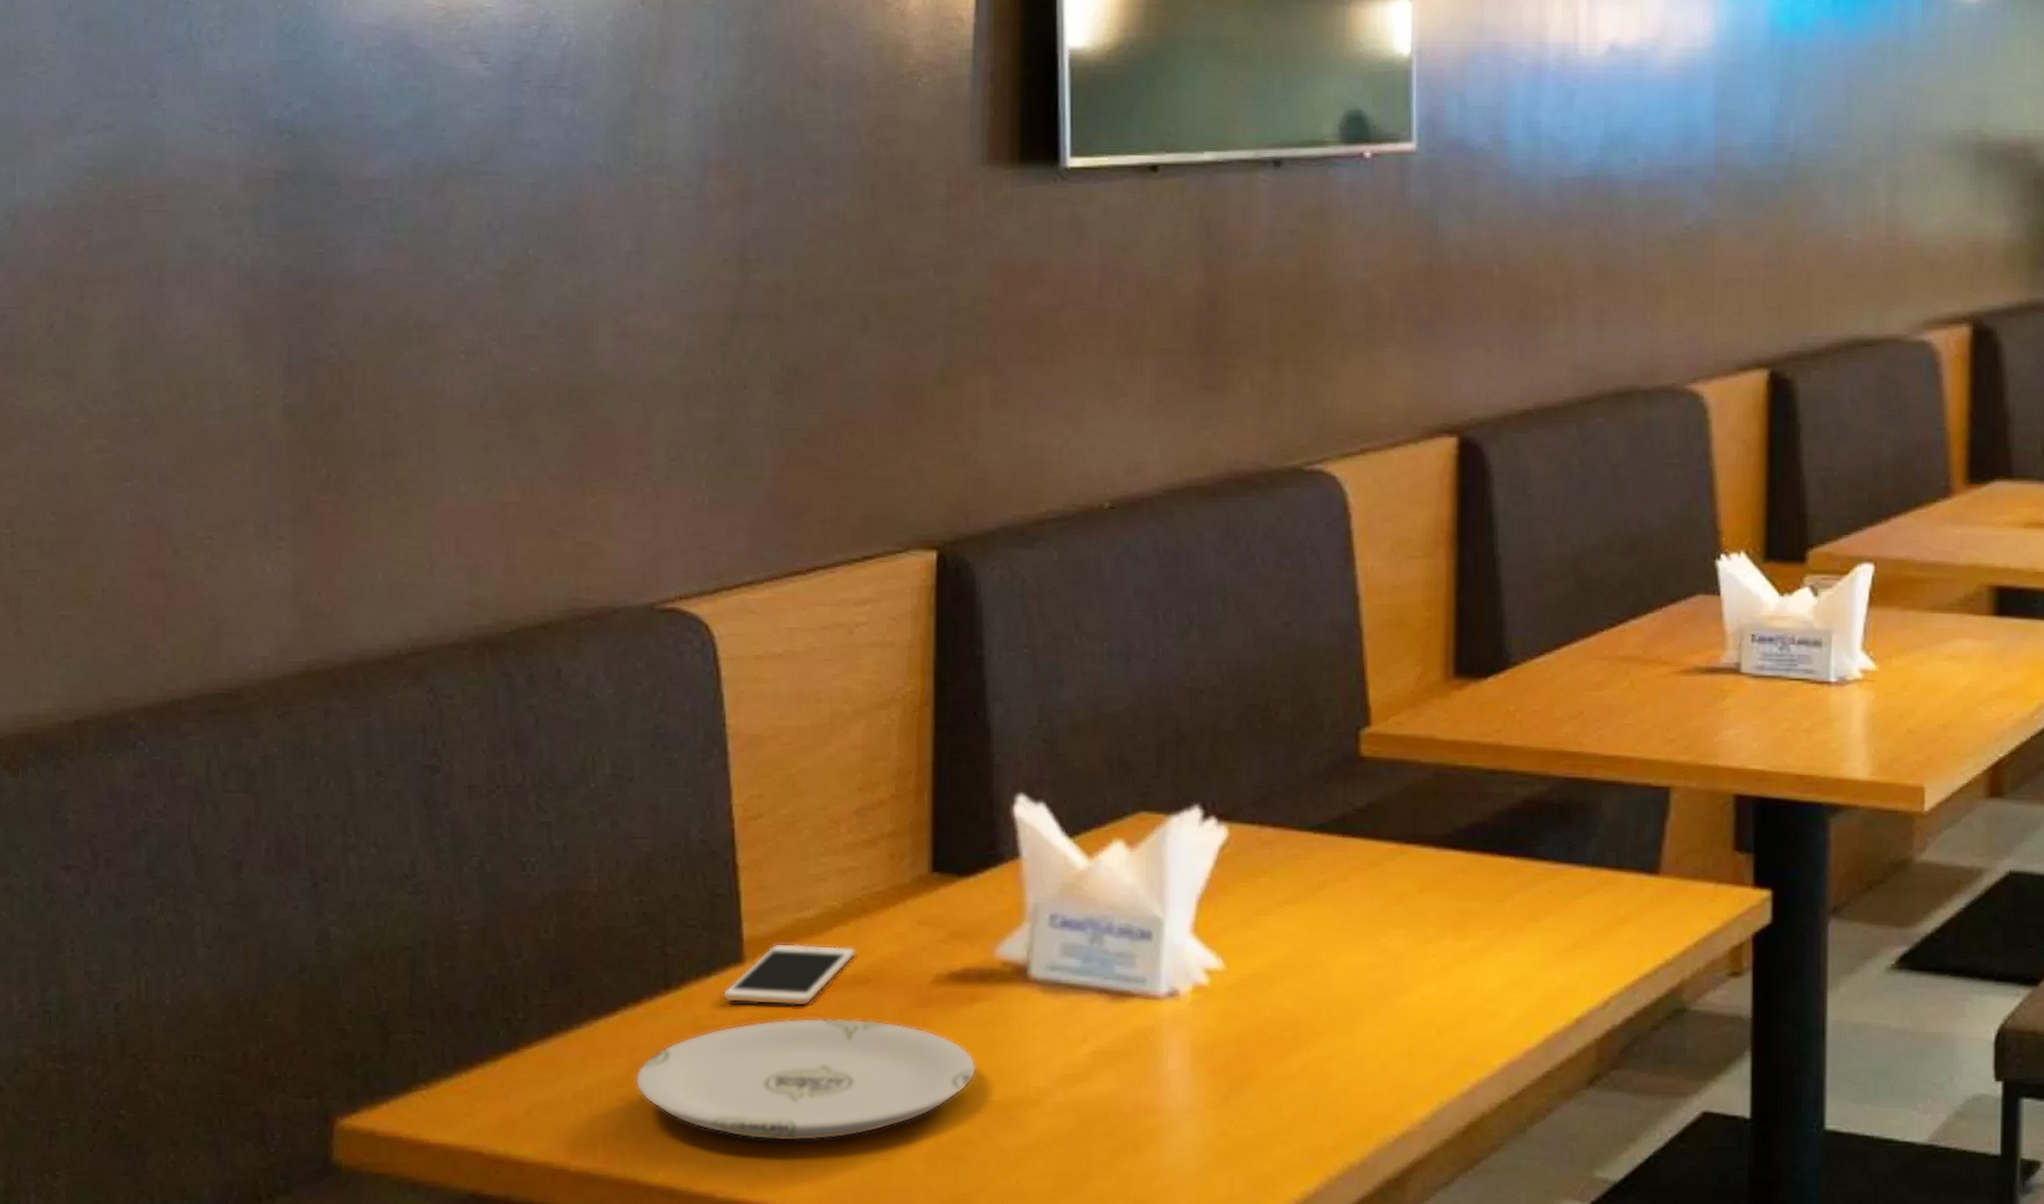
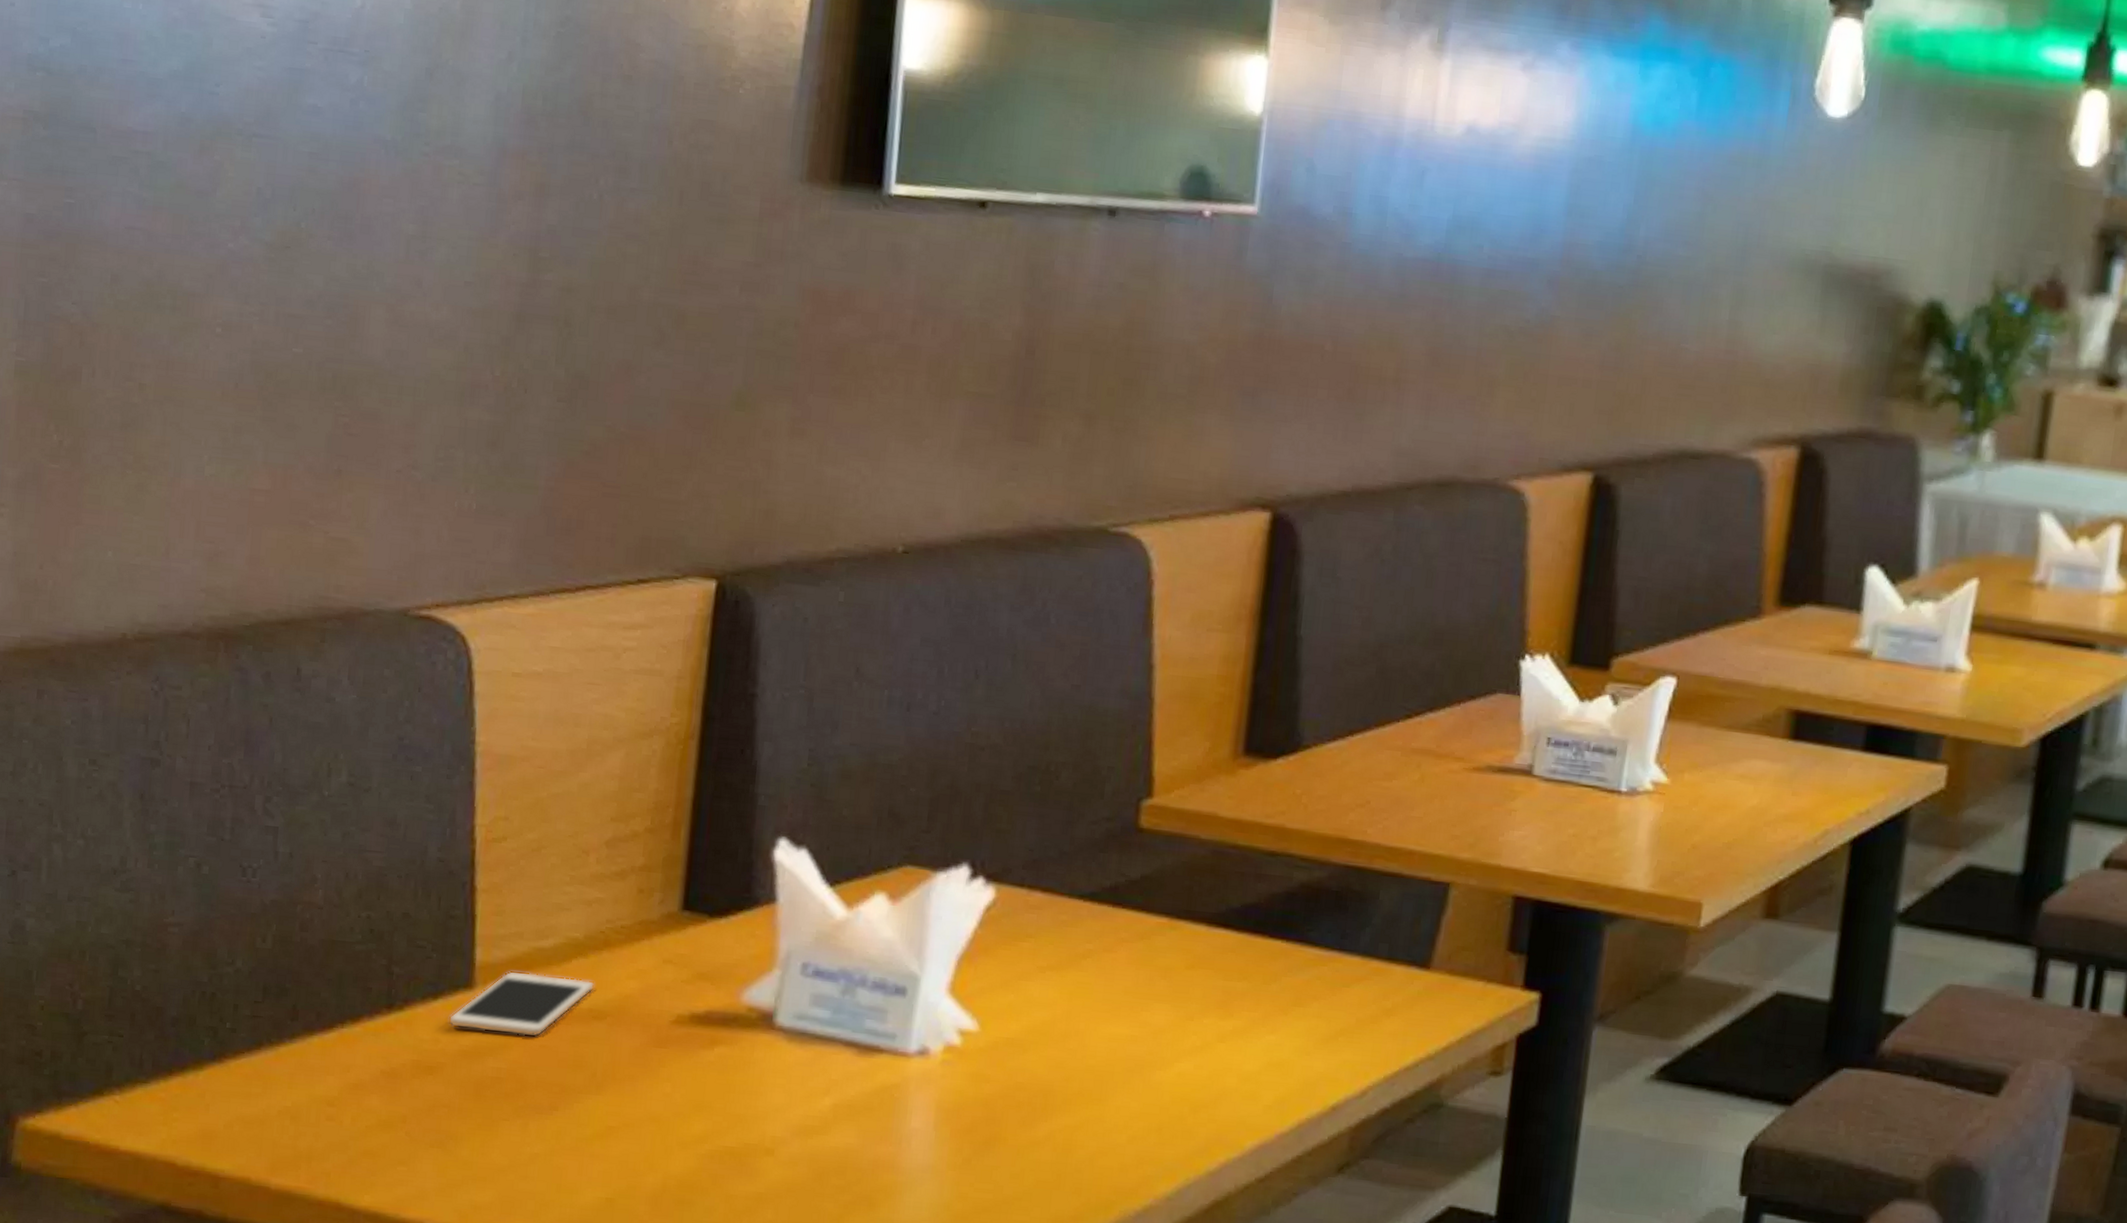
plate: present [635,1017,976,1142] -> none [347,1048,711,1175]

